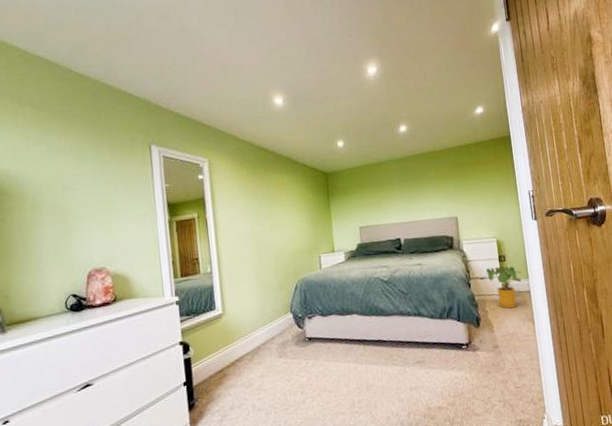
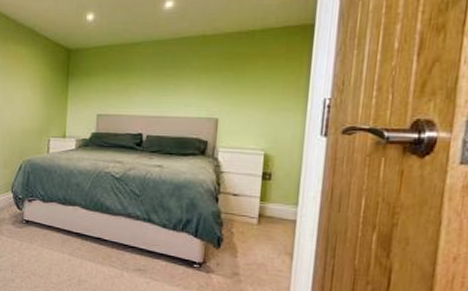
house plant: present [485,263,522,309] -> none [241,181,289,236]

